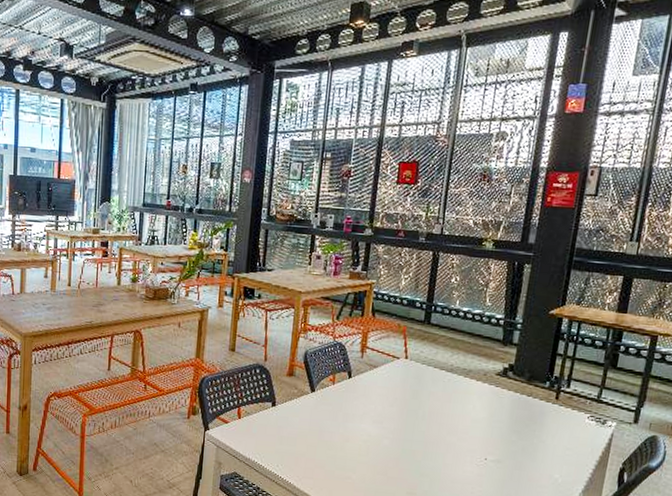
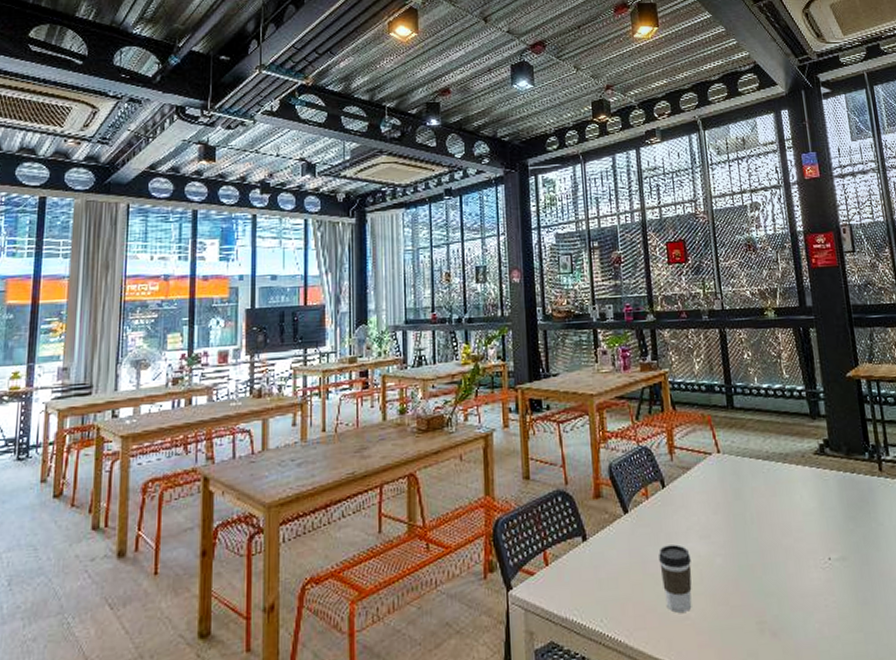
coffee cup: none [333,422,362,474] -> present [659,544,692,613]

